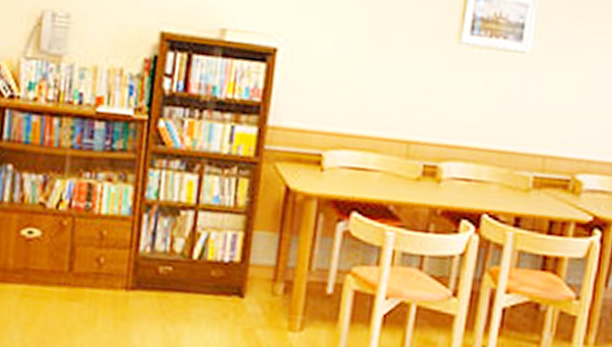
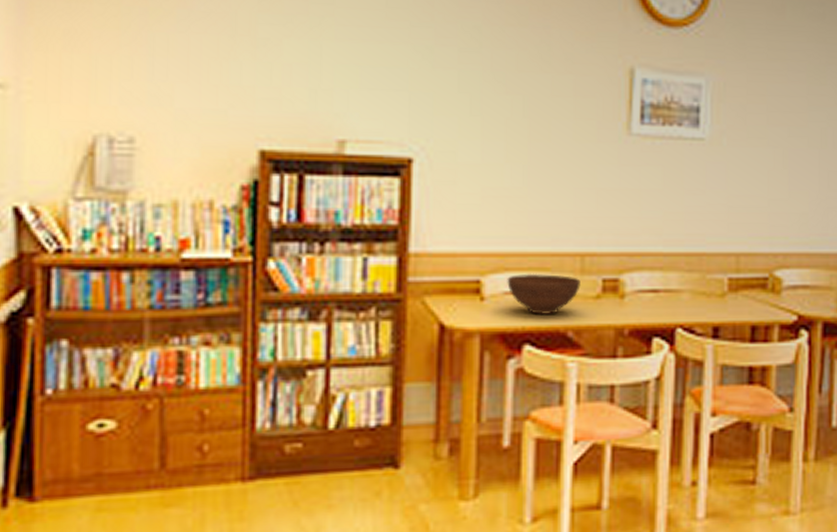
fruit bowl: none [343,153,405,190] -> present [507,273,581,316]

